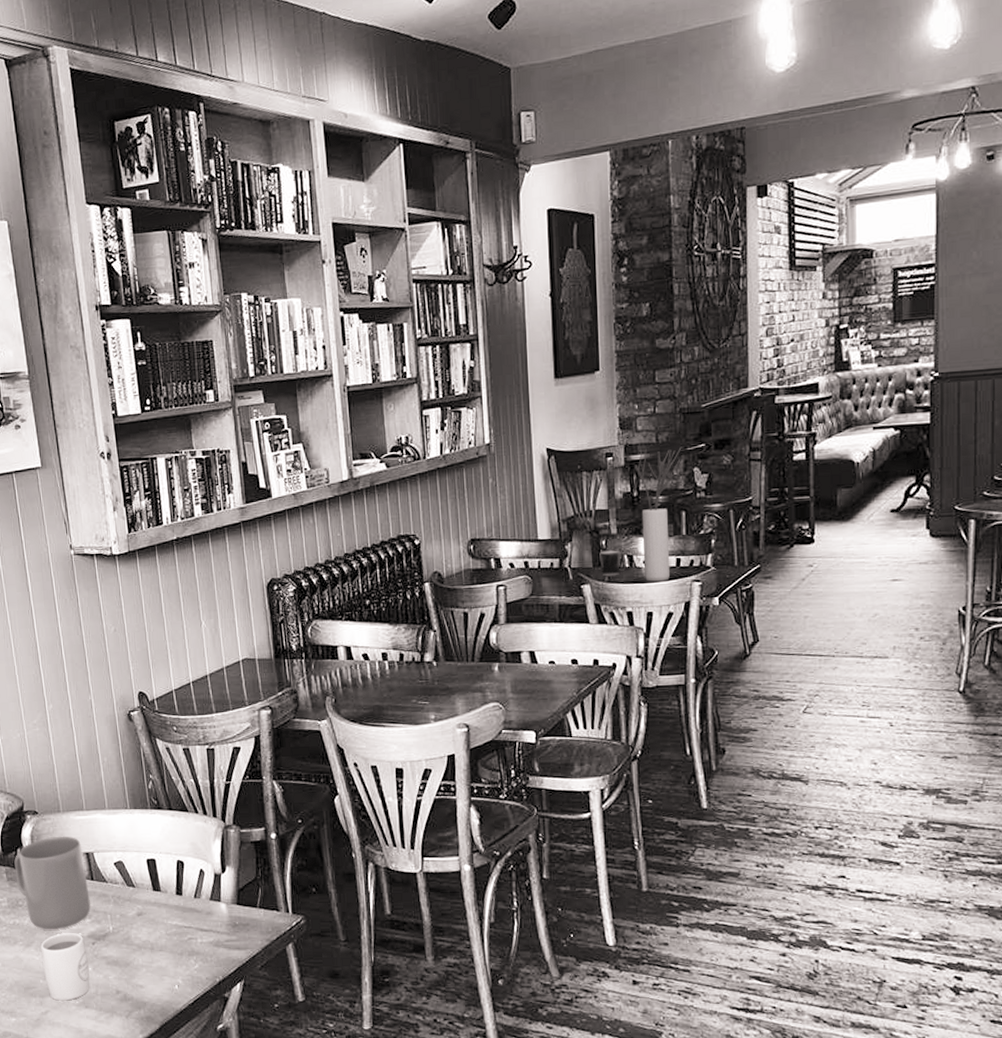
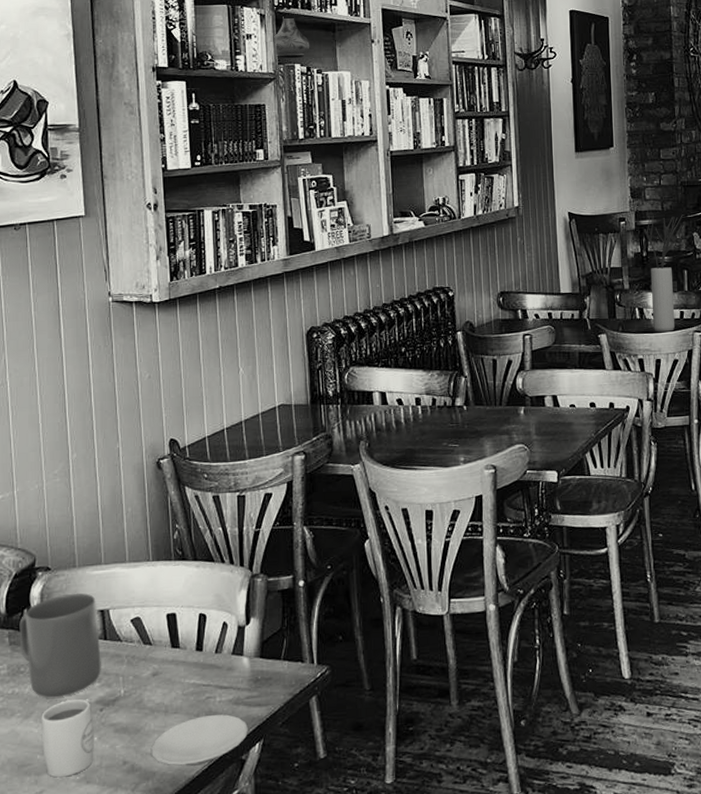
saucer: none [140,954,230,999] -> present [150,714,249,766]
decorative vase: none [218,240,257,288] -> present [274,16,310,58]
mug: present [599,550,627,577] -> none [614,303,638,327]

